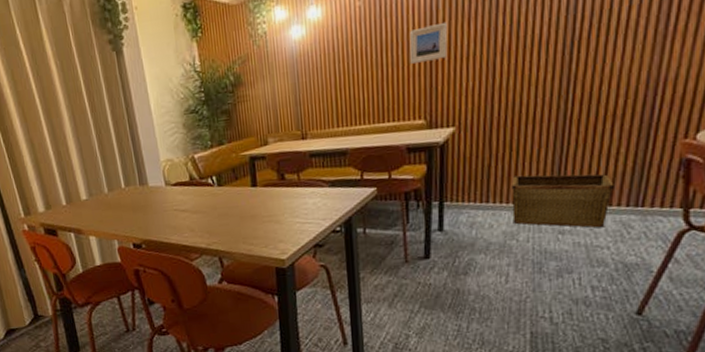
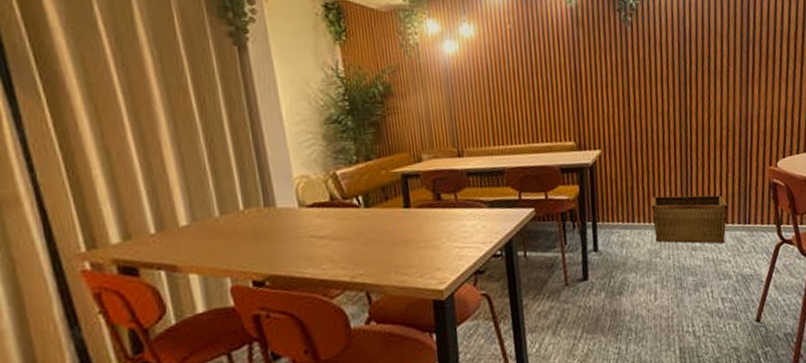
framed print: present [409,23,448,64] -> none [556,53,590,88]

